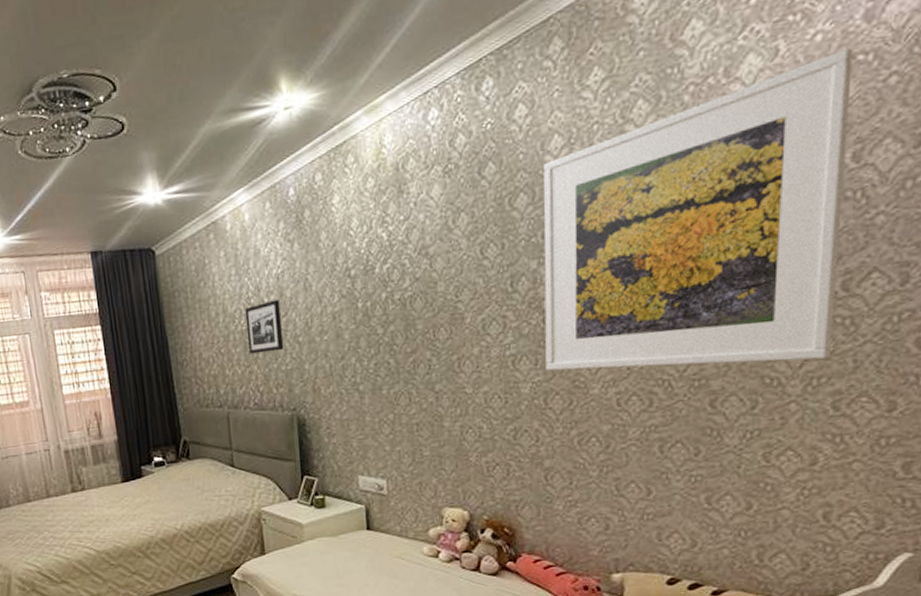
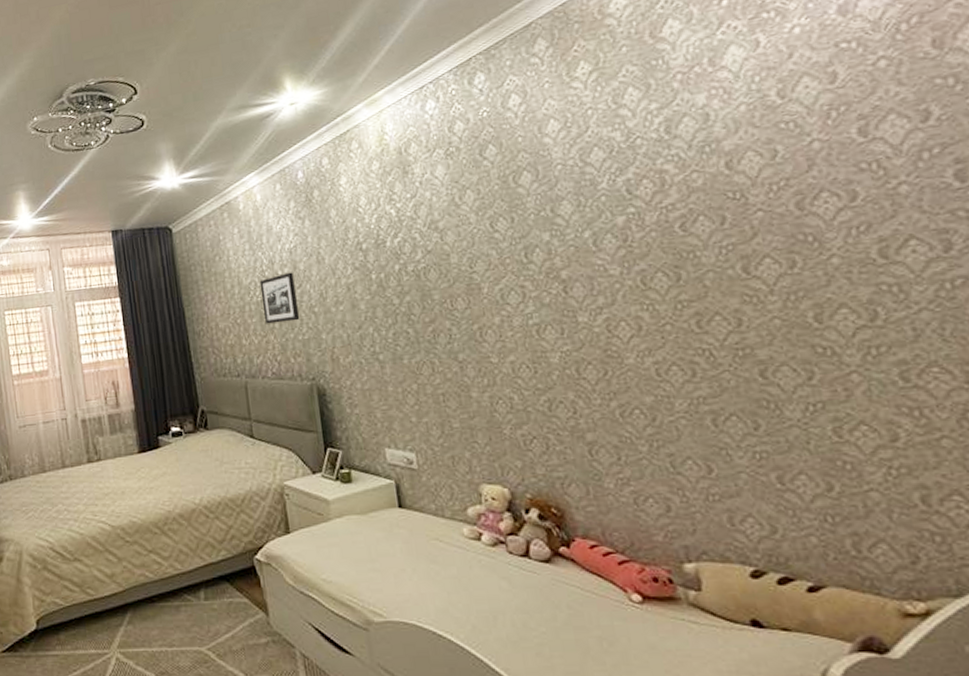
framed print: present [543,48,853,371] -> none [543,38,885,340]

